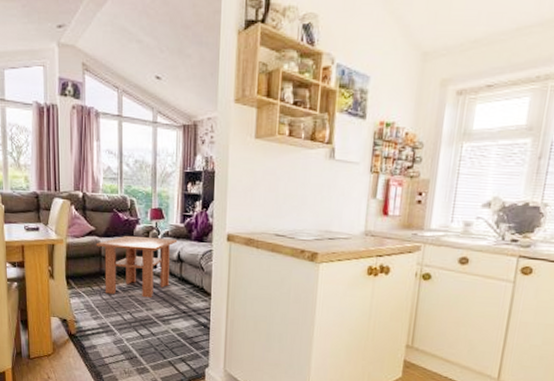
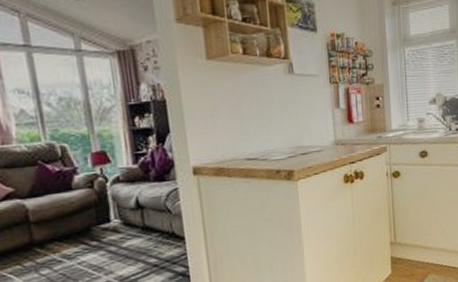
coffee table: present [96,236,178,298] -> none [18,184,133,268]

